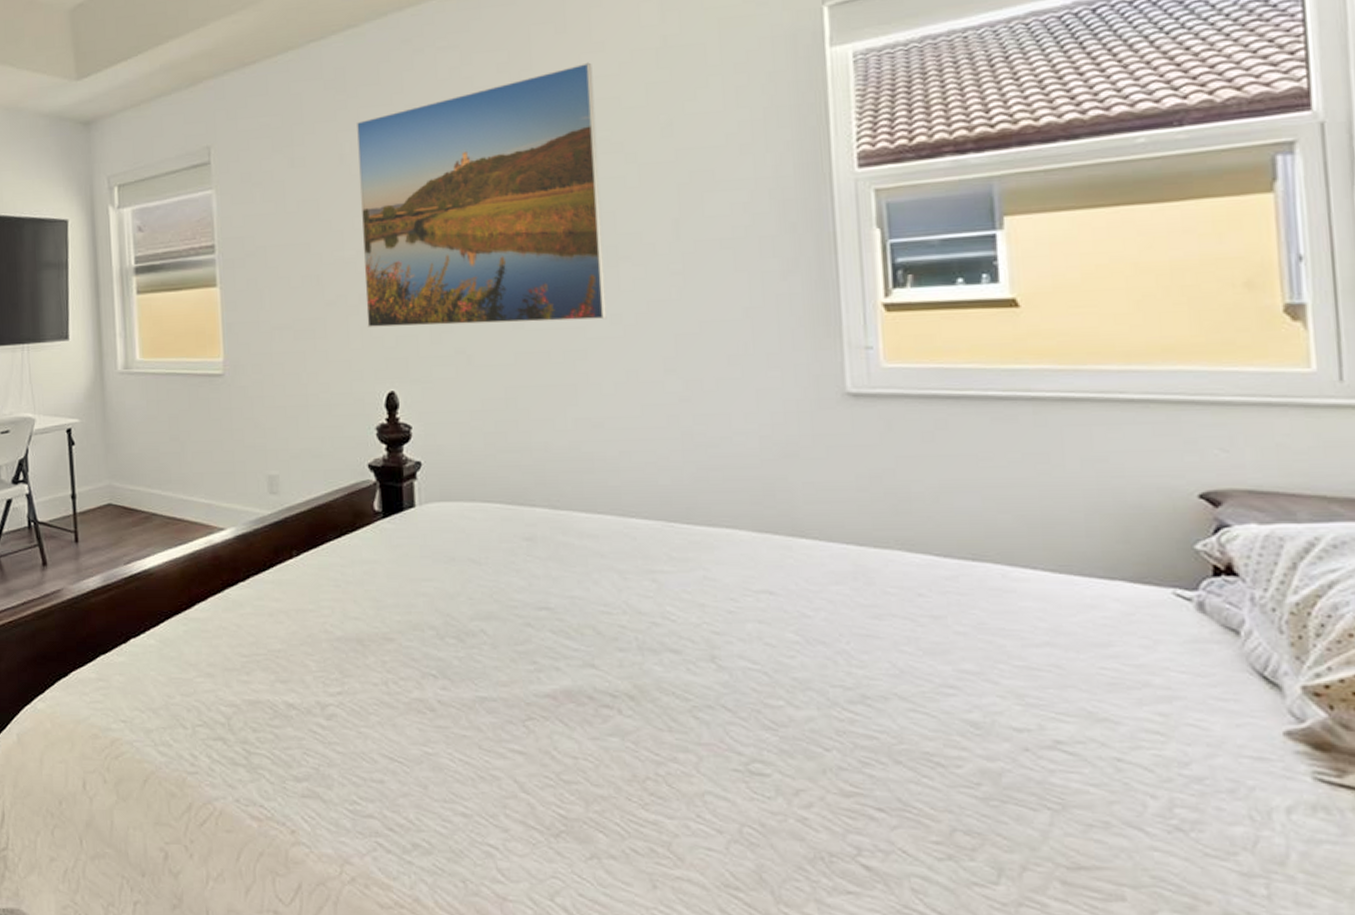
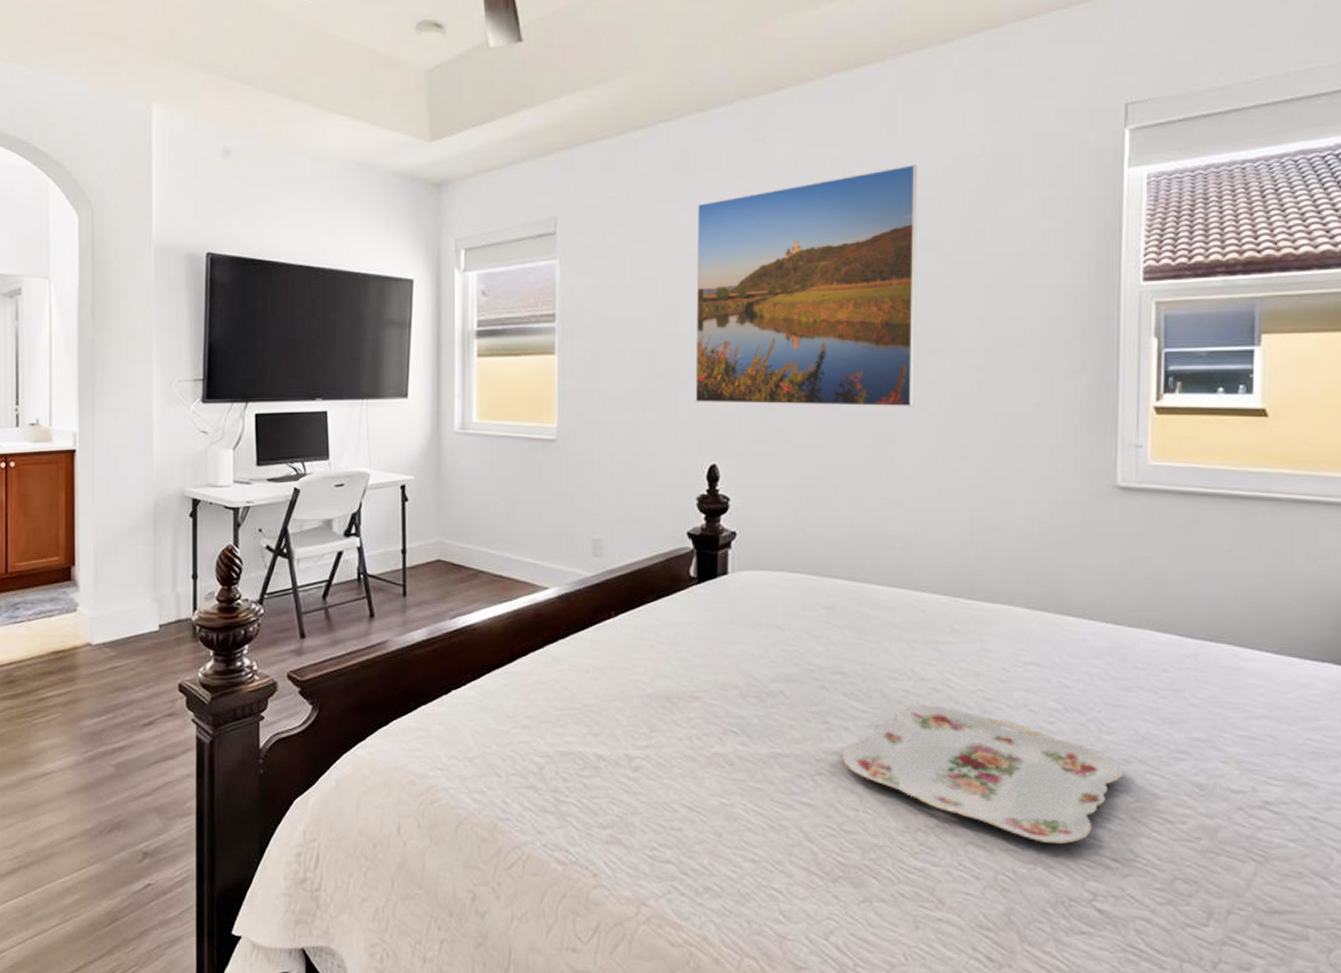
serving tray: none [555,639,882,793] -> present [842,703,1123,845]

